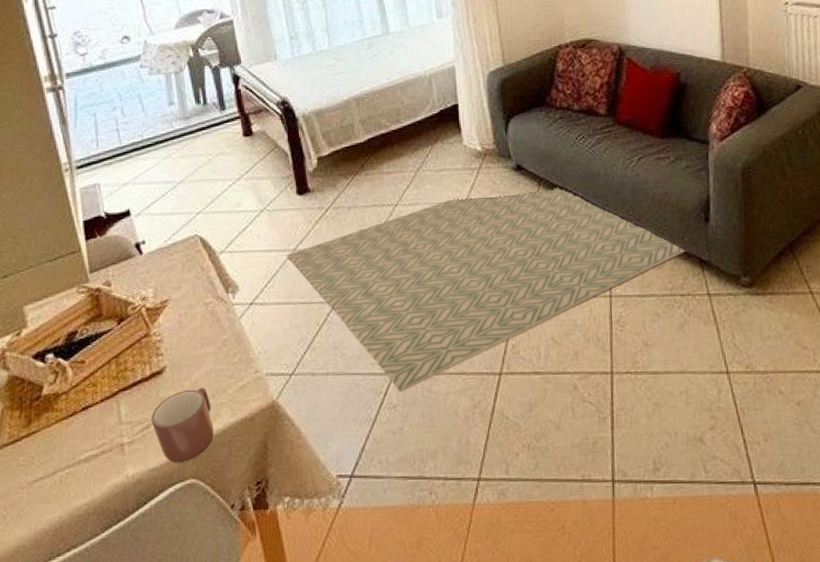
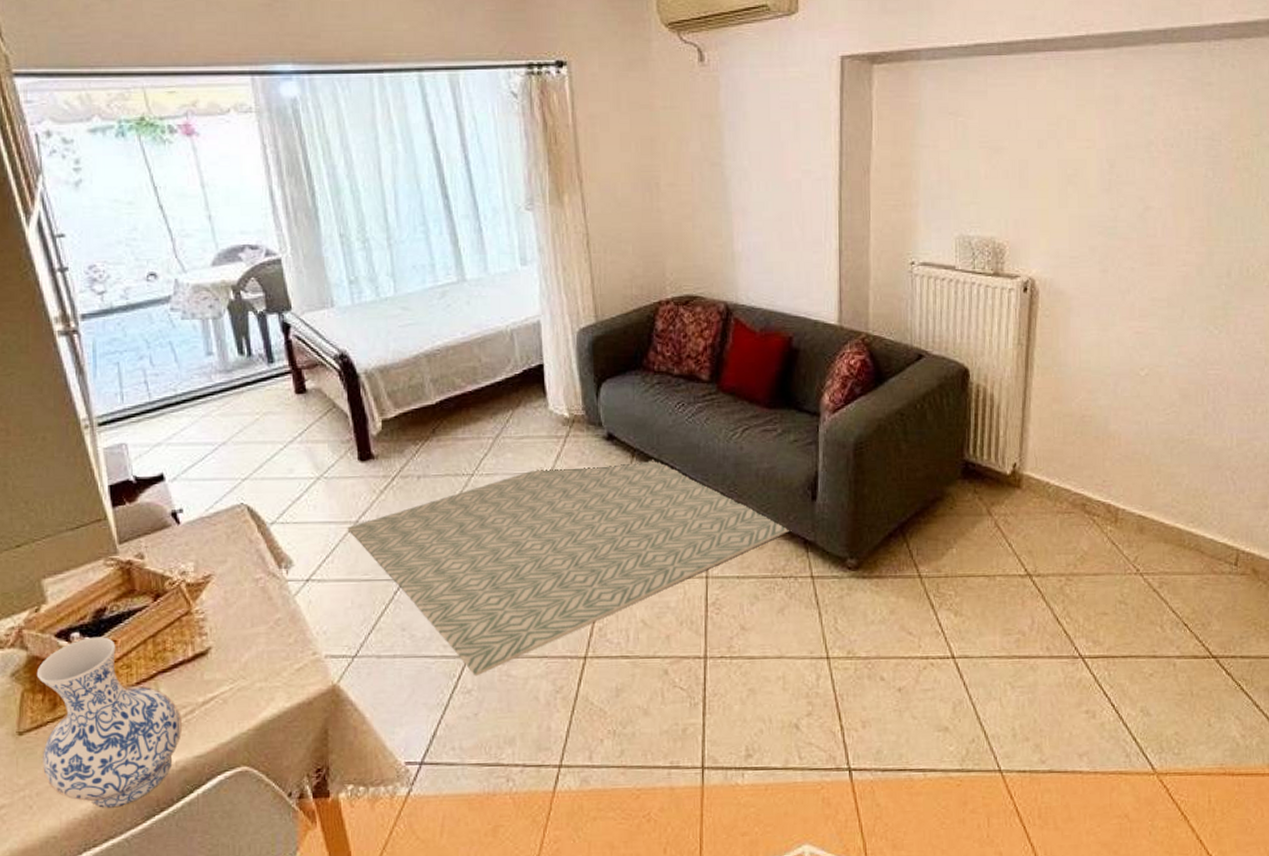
vase: none [15,358,140,519] -> present [36,637,183,808]
mug: present [151,388,213,464] -> none [196,670,267,751]

